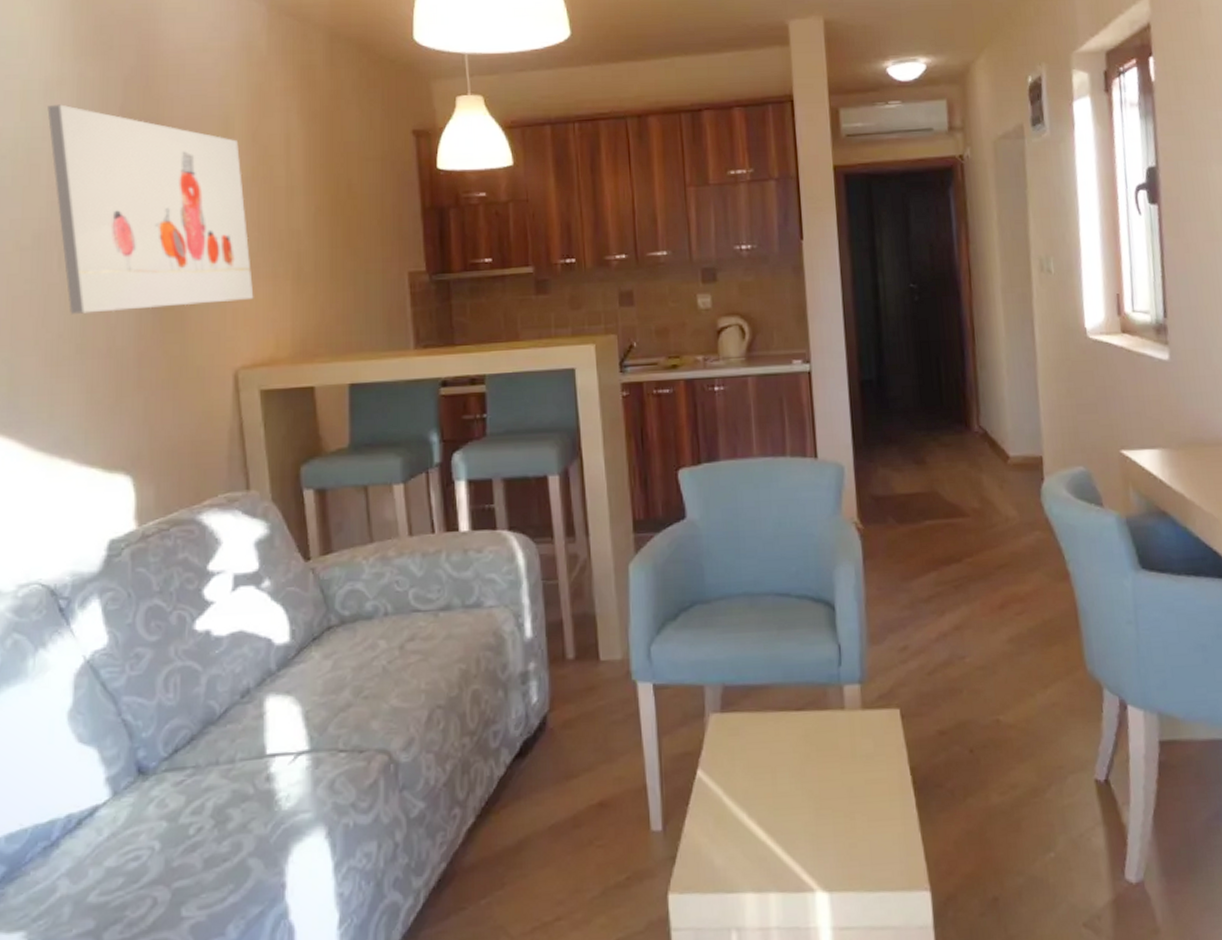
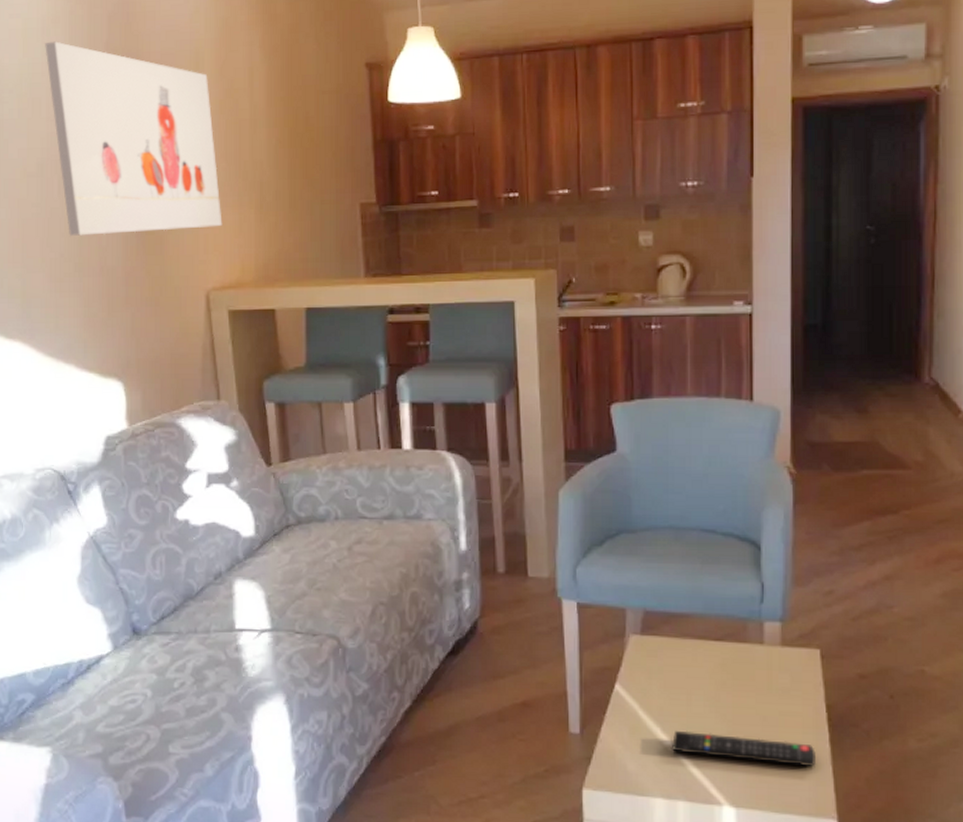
remote control: none [758,811,905,839] -> present [671,730,816,767]

